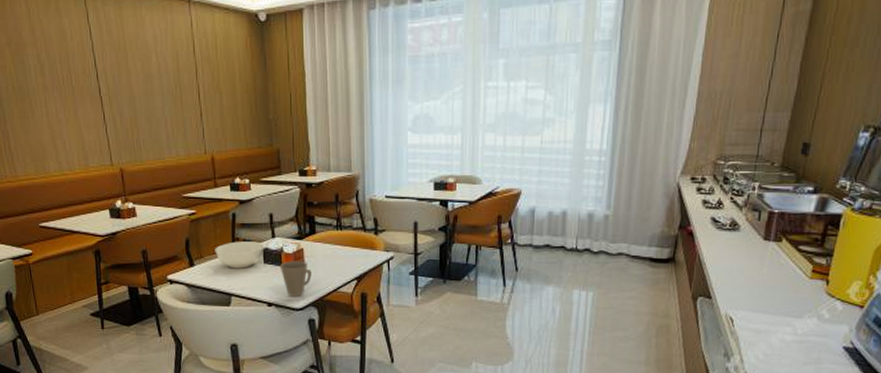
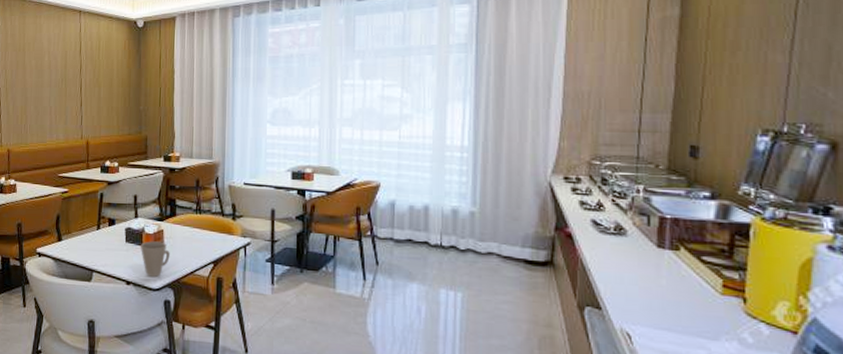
bowl: present [215,241,265,268] -> none [82,220,127,246]

